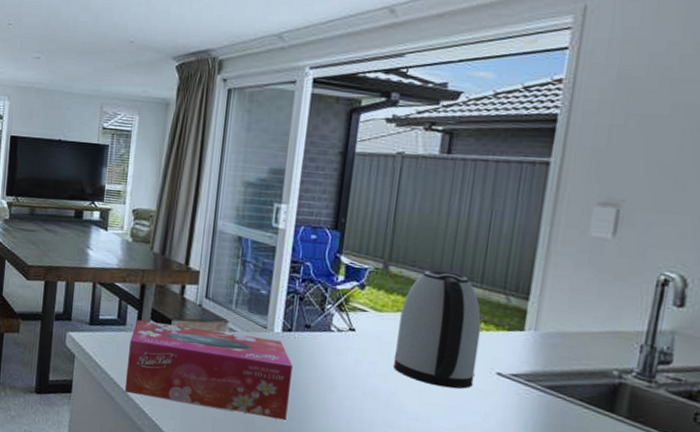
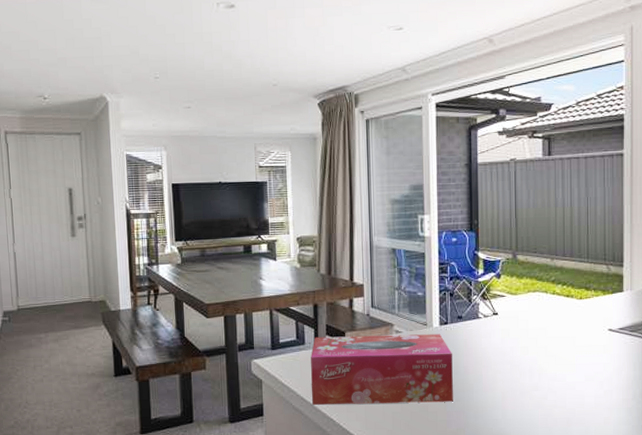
kettle: present [393,269,482,389] -> none [531,251,593,349]

